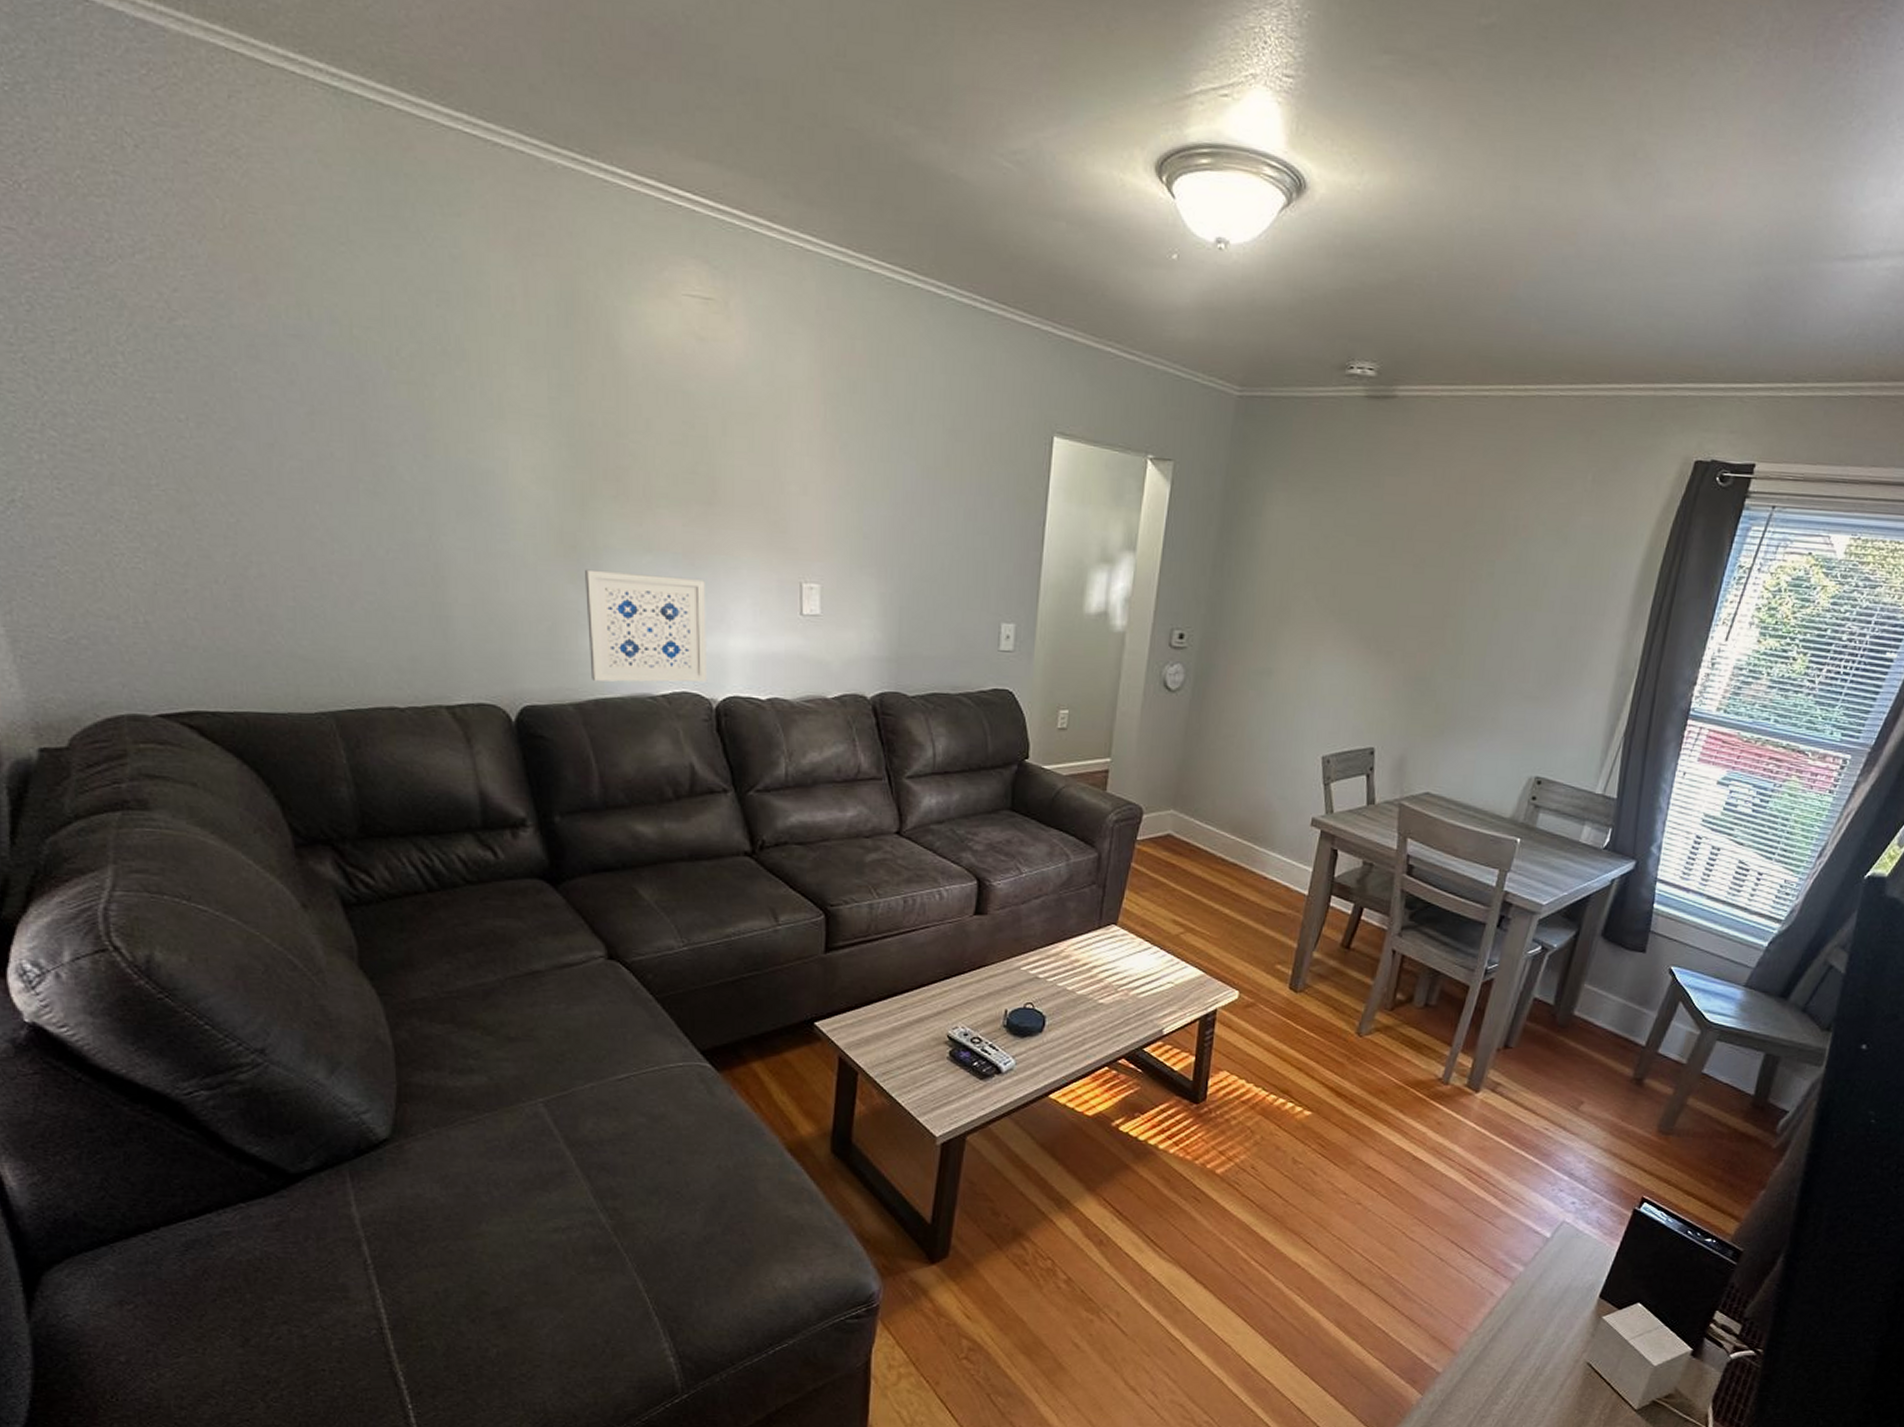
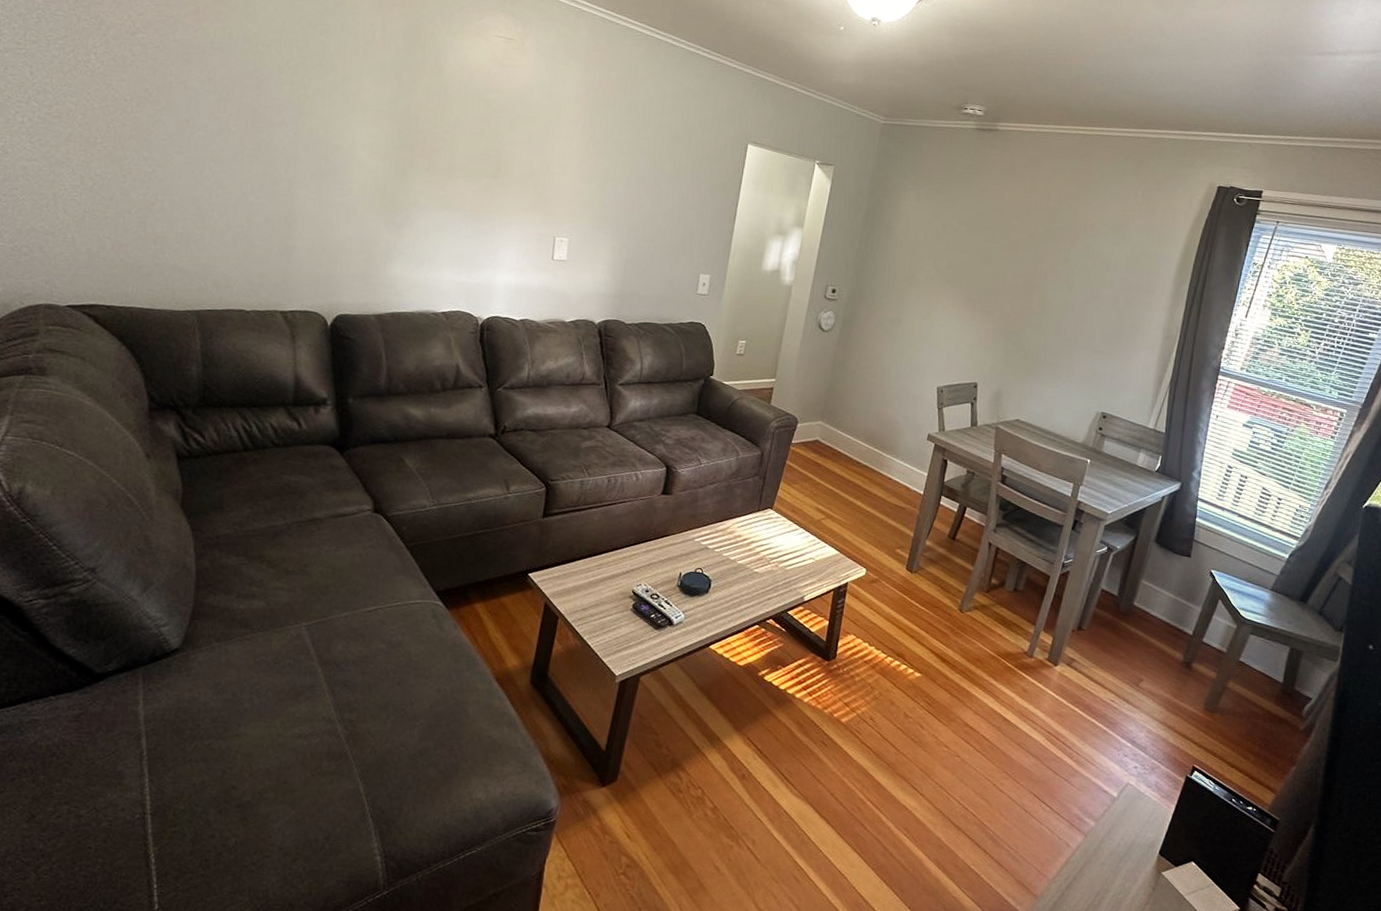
wall art: present [585,569,708,683] -> none [391,218,484,305]

